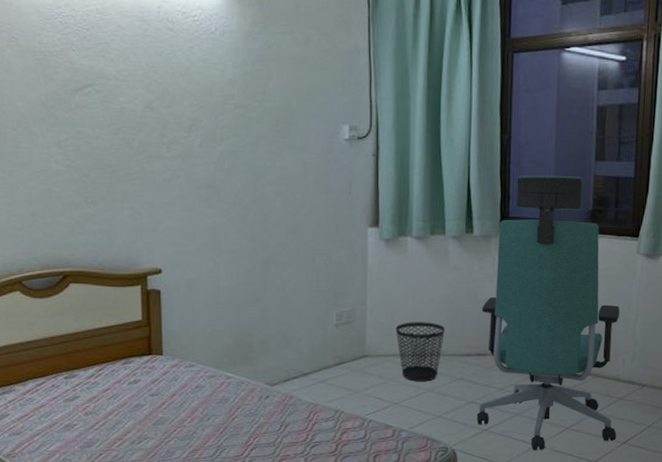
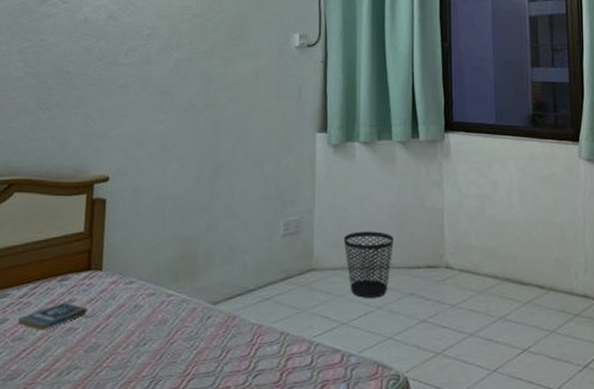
book: none [88,382,152,407] -> present [18,302,87,331]
chair: present [476,175,621,450] -> none [429,80,577,377]

